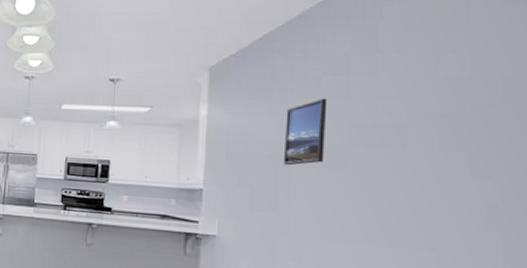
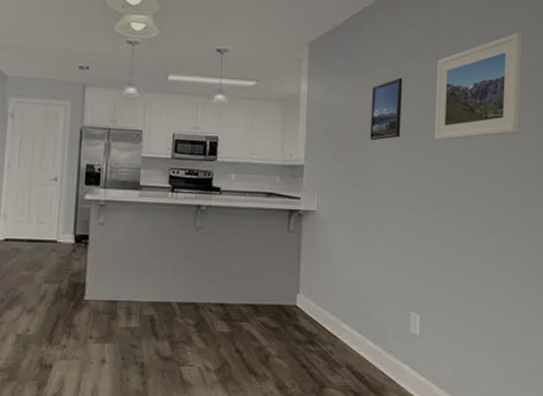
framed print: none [371,38,508,166] -> present [434,32,522,141]

